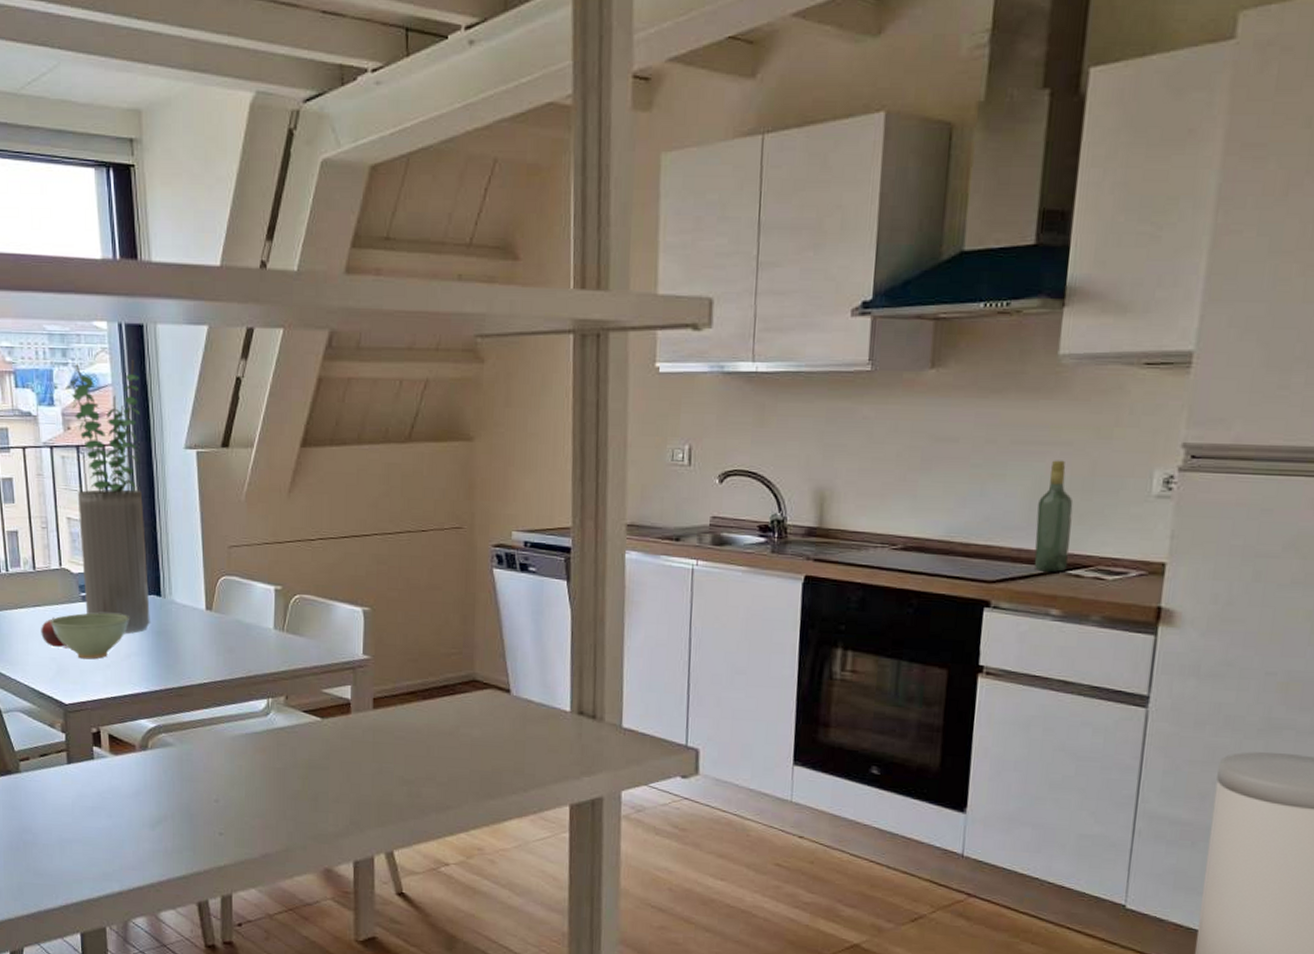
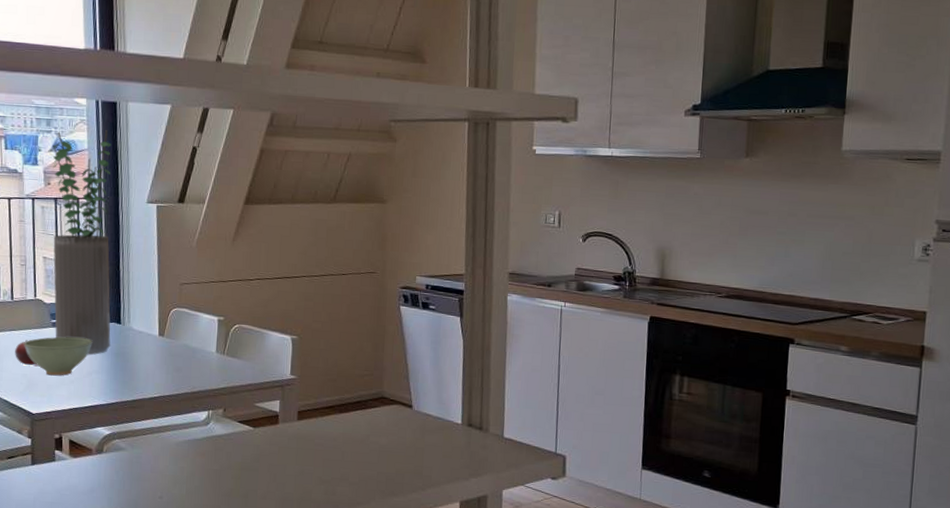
wine bottle: present [1034,460,1074,572] -> none [827,230,856,317]

